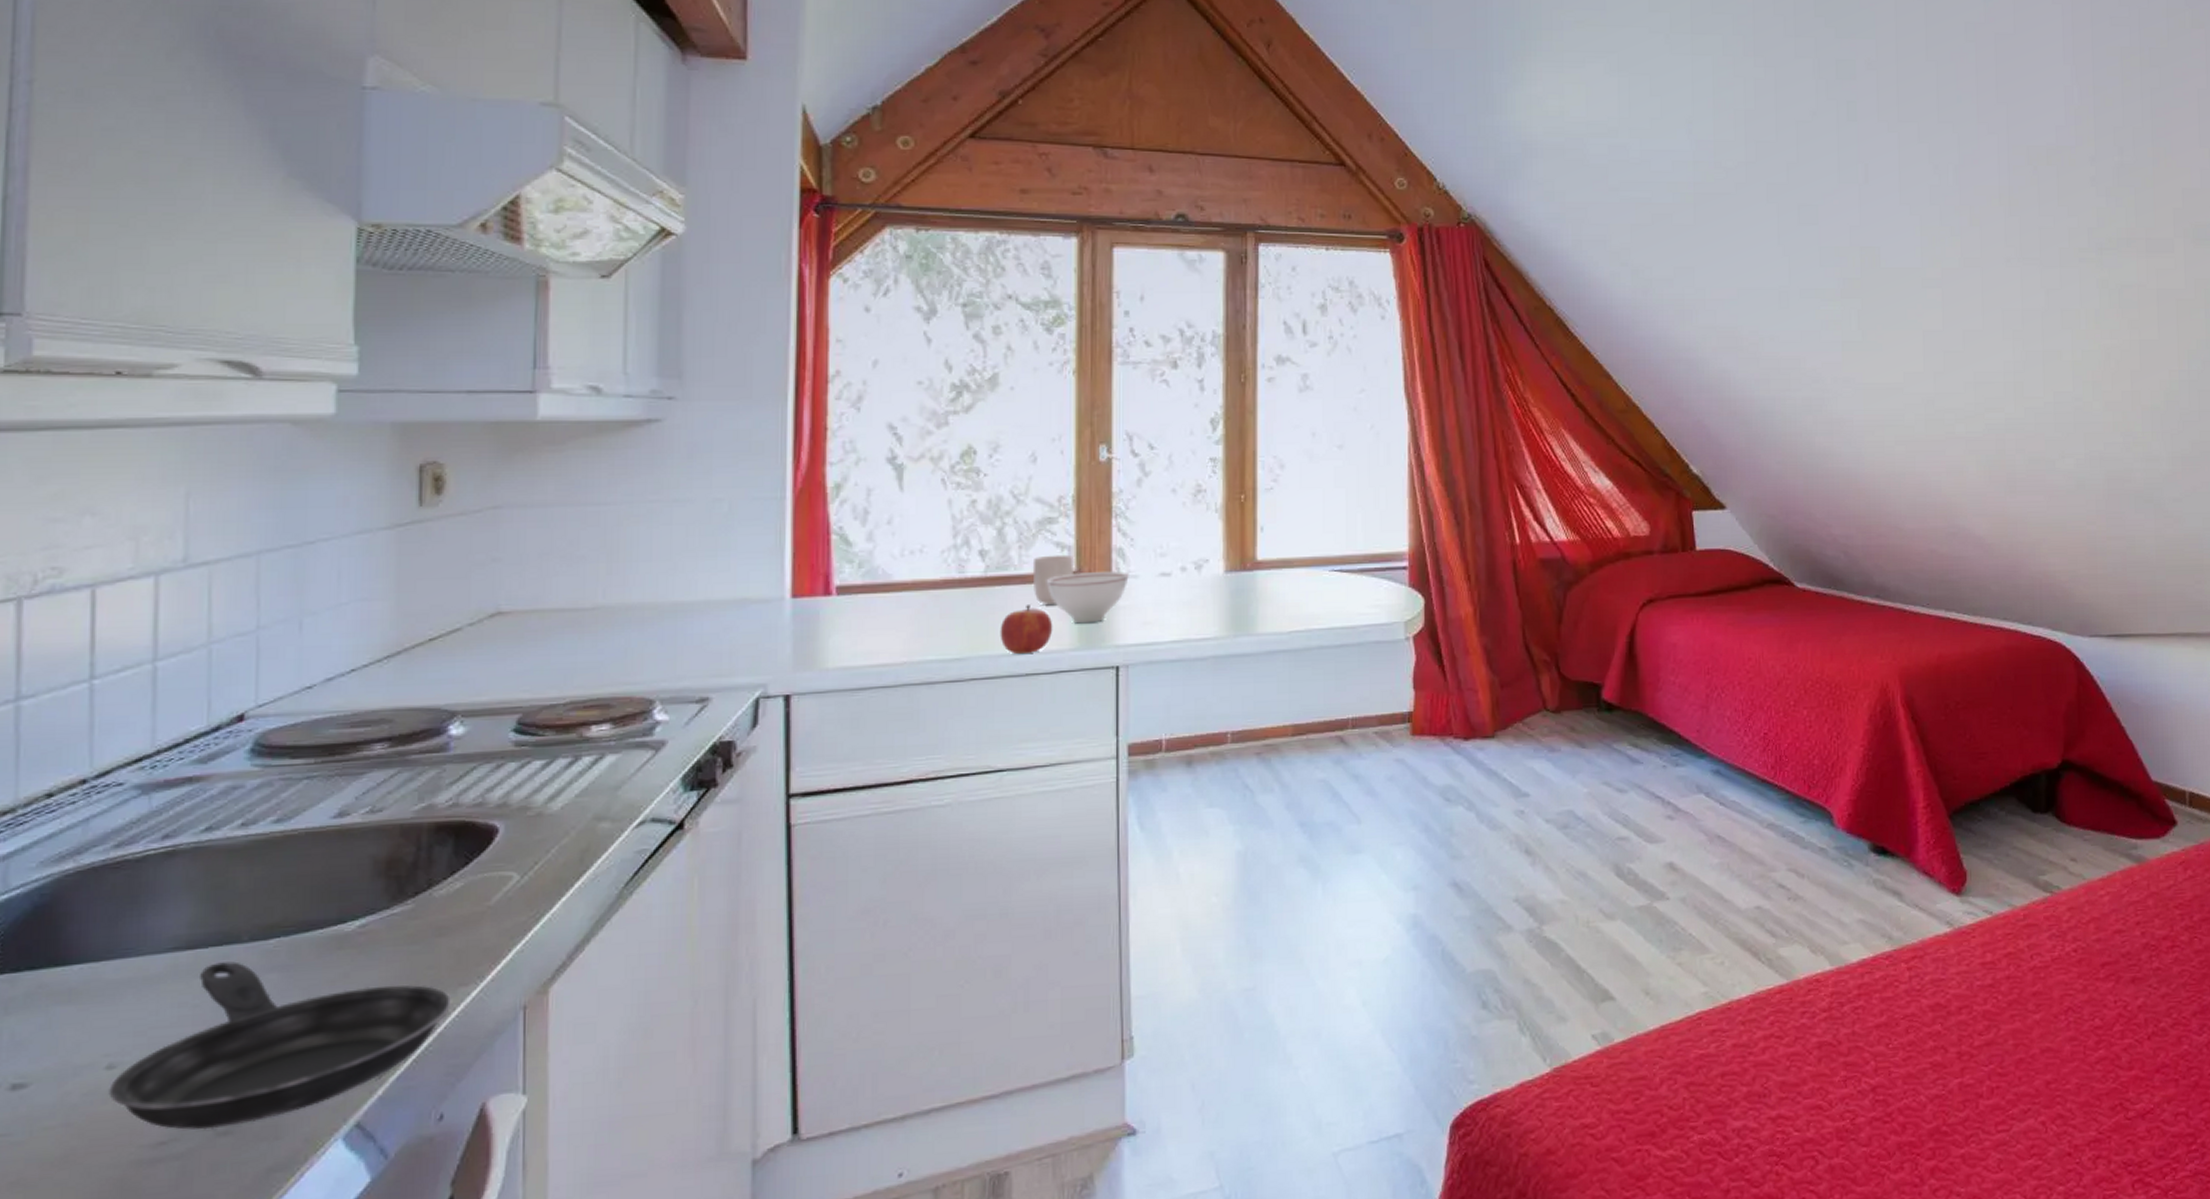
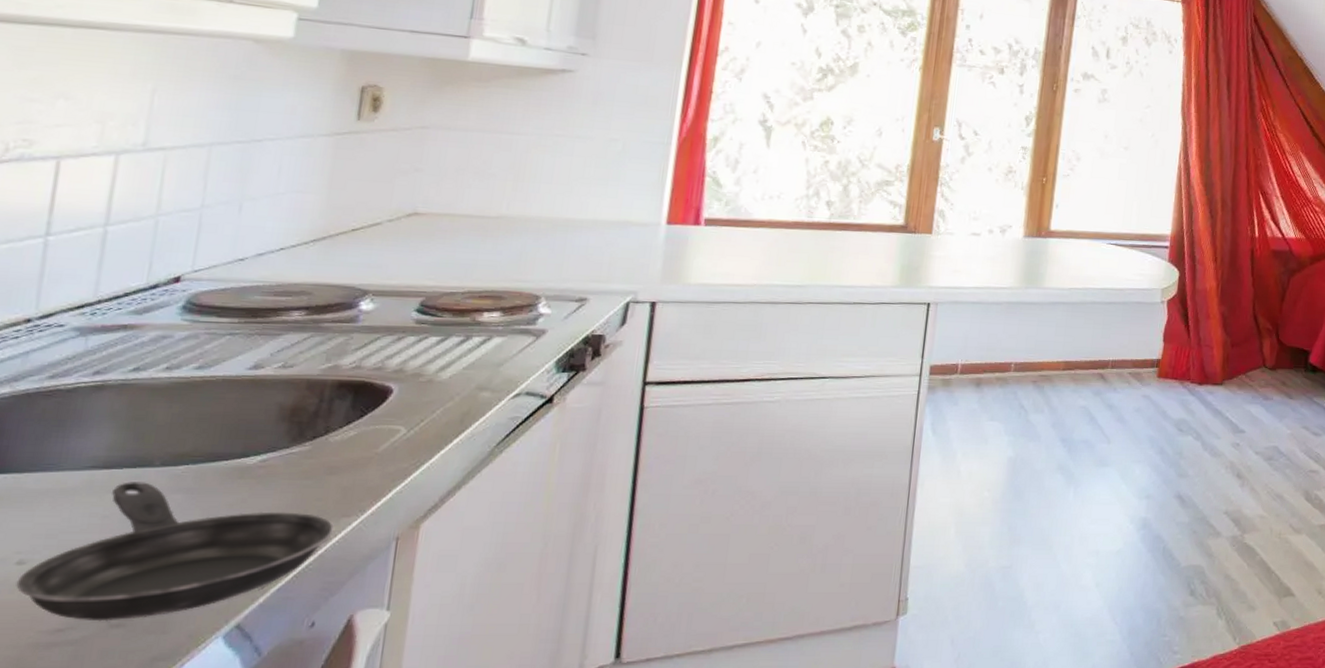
fruit: present [1000,605,1053,655] -> none [835,248,880,287]
cup: present [1032,554,1073,604] -> none [867,210,903,249]
bowl: present [1046,571,1129,624] -> none [878,226,947,267]

